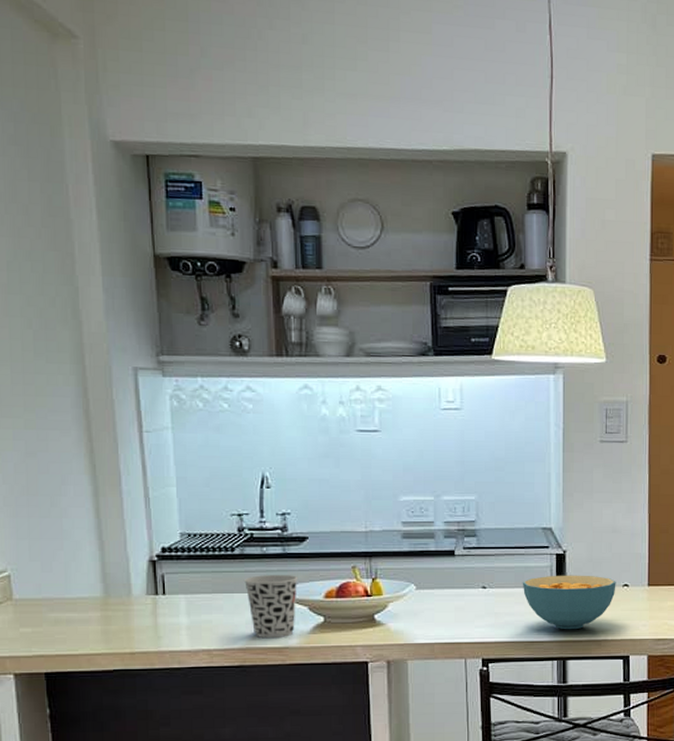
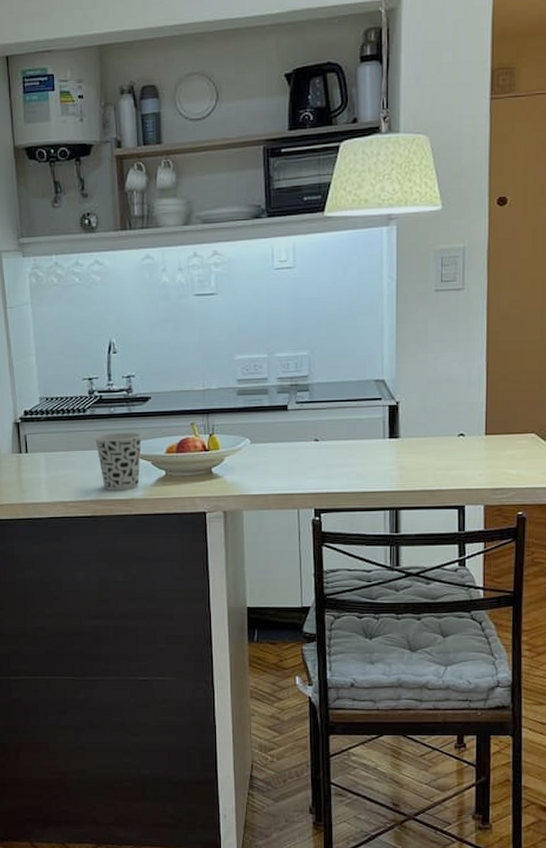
cereal bowl: present [522,575,616,630] -> none [354,425,451,481]

